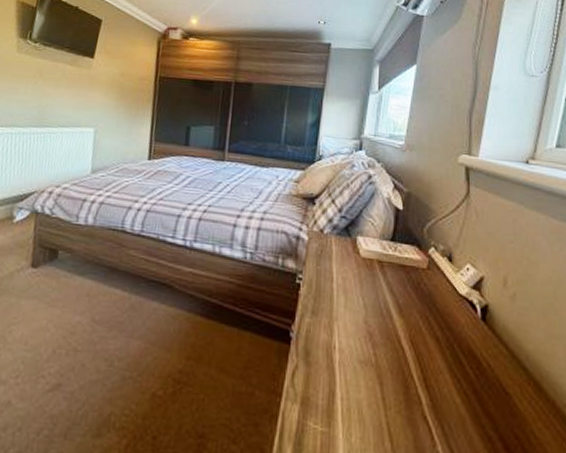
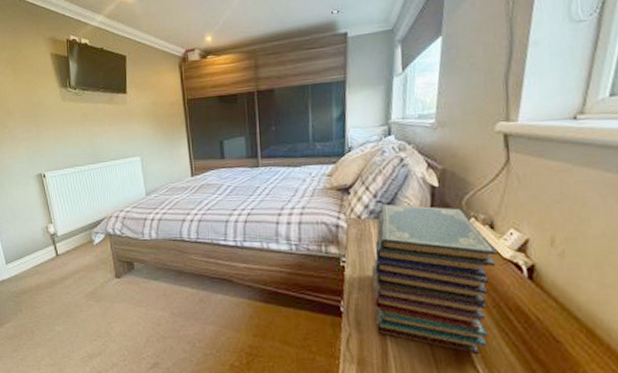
book stack: none [325,220,453,402] -> present [372,203,497,354]

